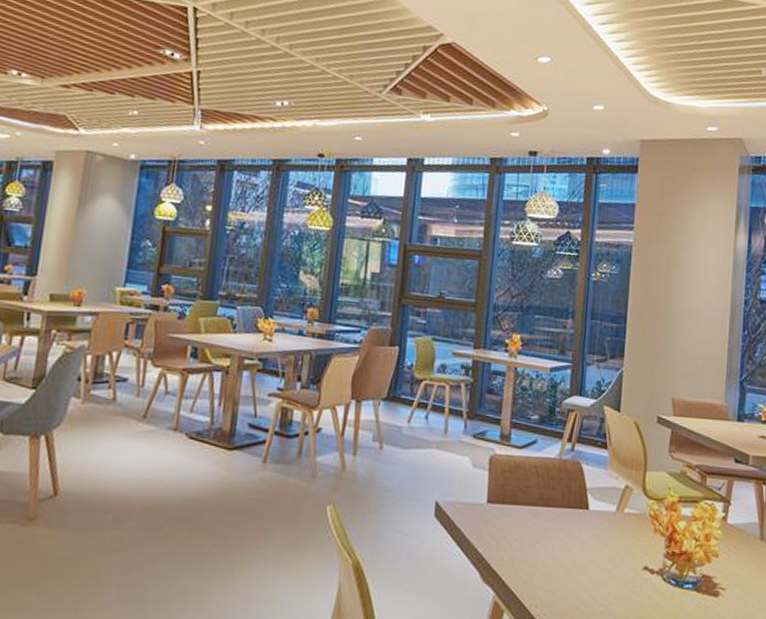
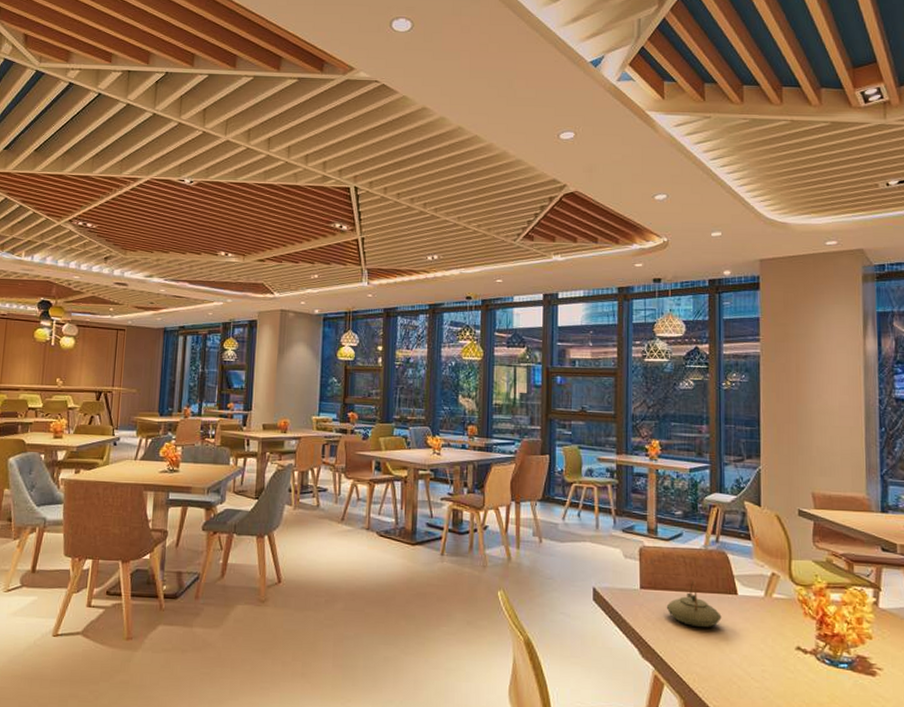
teapot: none [513,493,571,547] -> present [666,580,722,628]

